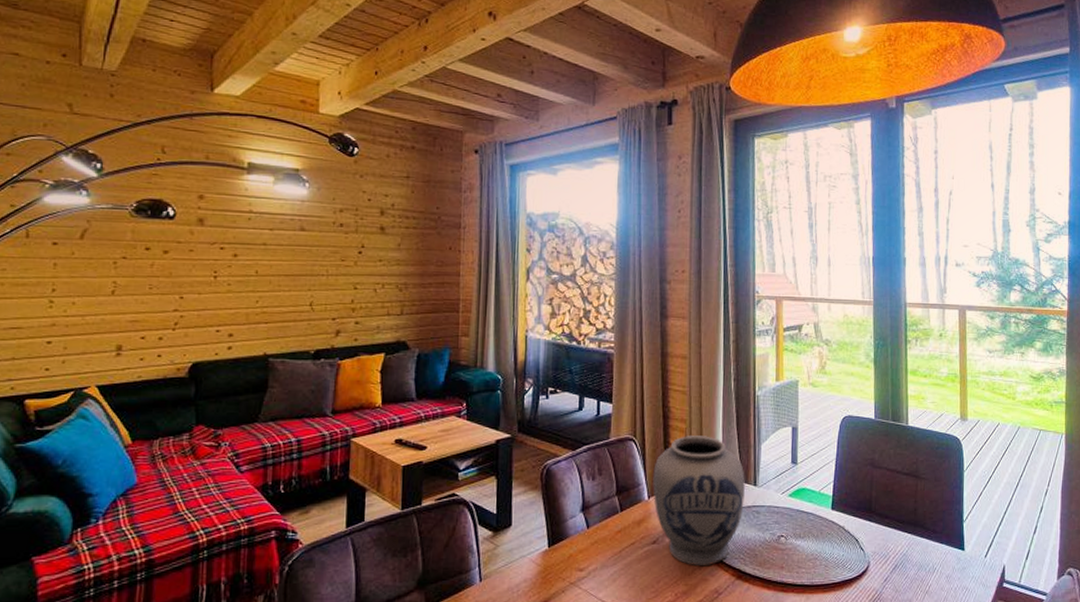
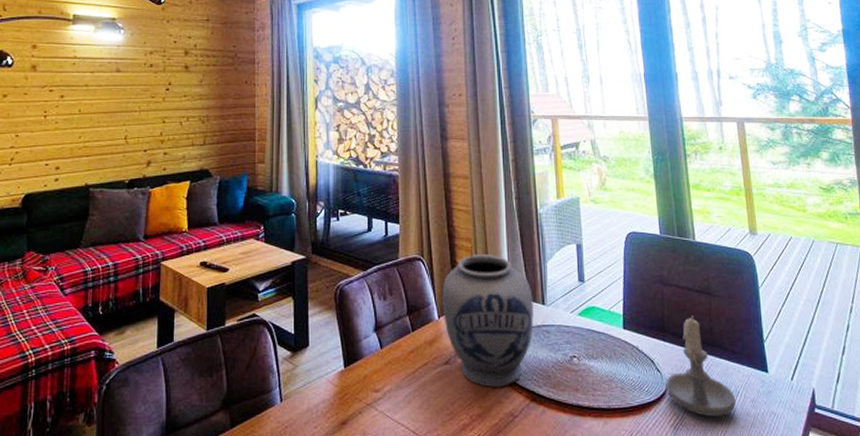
candle: none [868,497,932,591] -> present [666,315,737,416]

